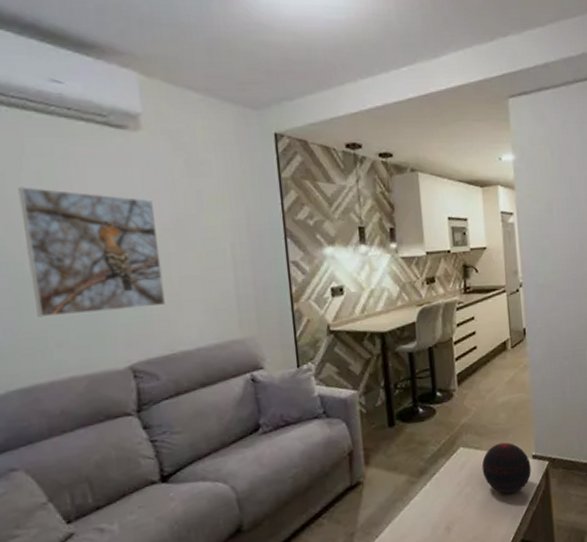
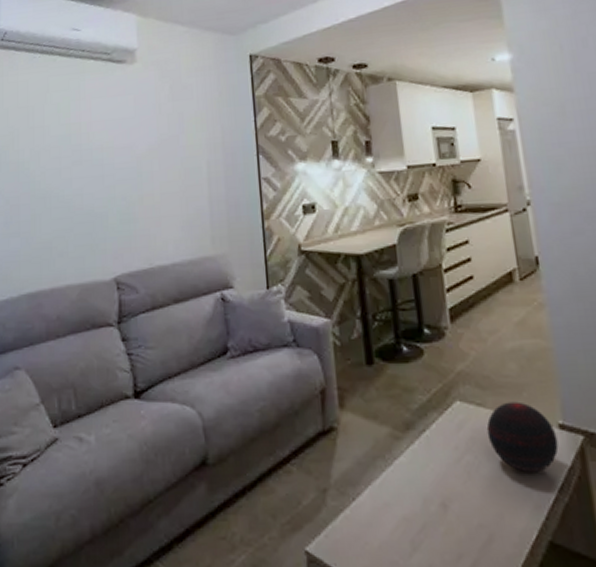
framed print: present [18,186,165,318] -> none [42,117,147,230]

